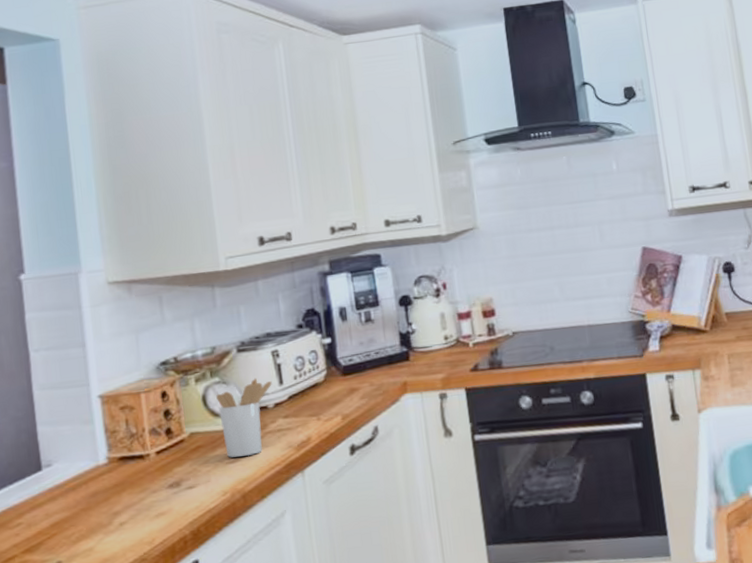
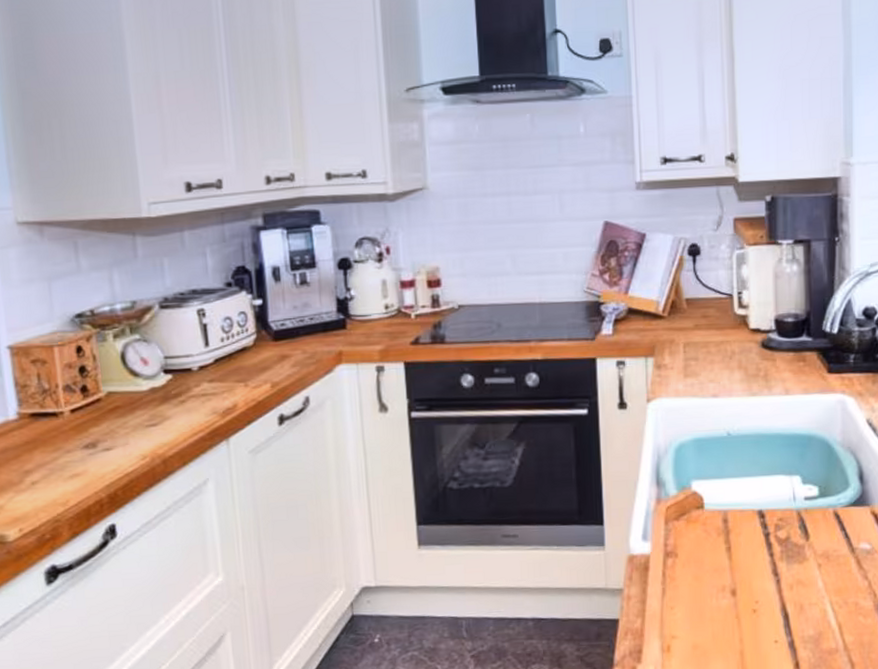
utensil holder: present [216,377,272,458] -> none [136,337,197,421]

